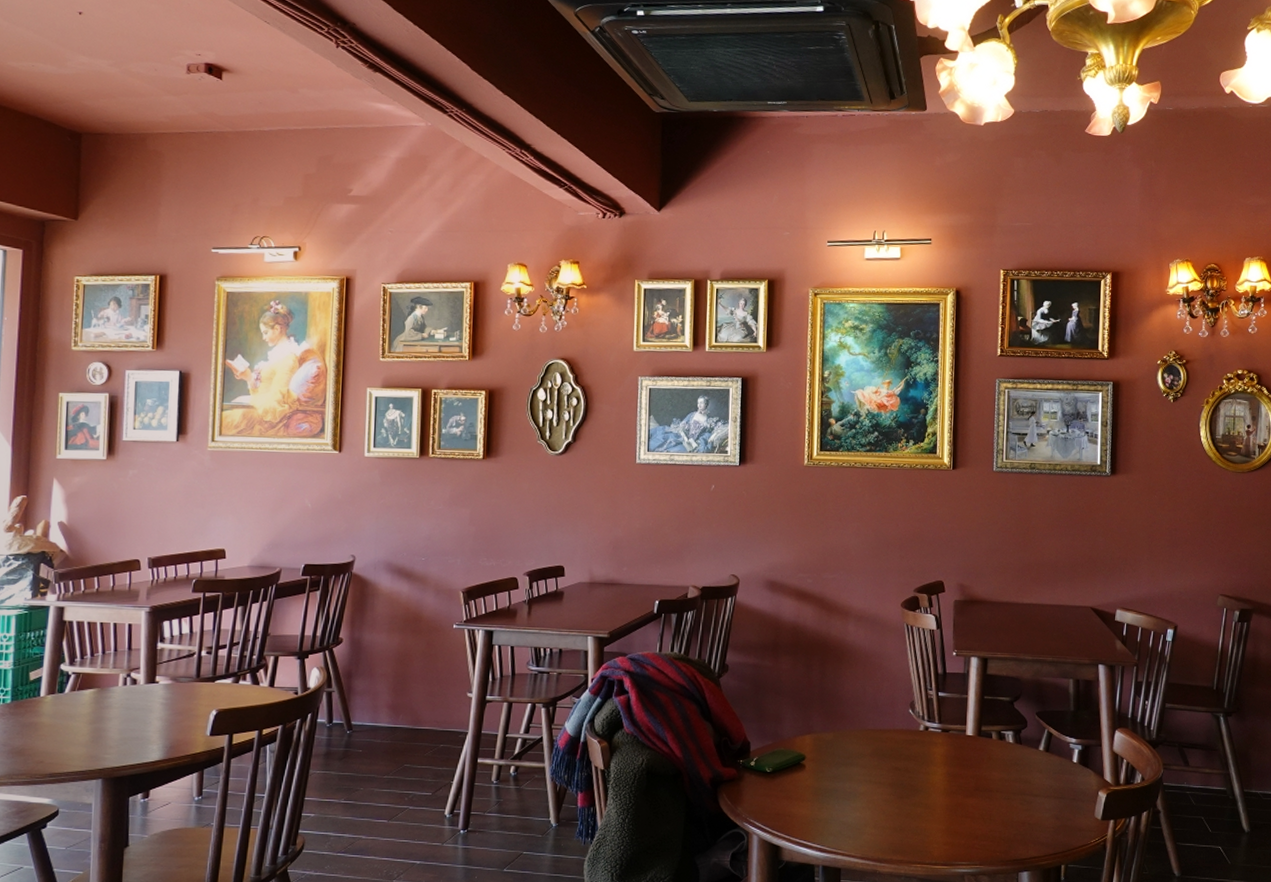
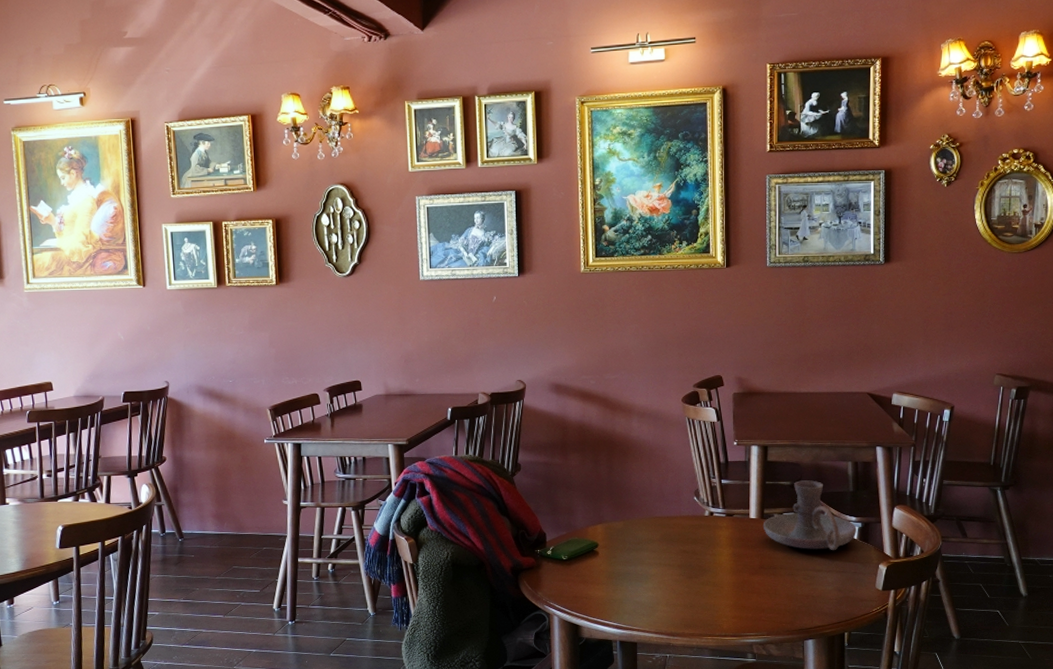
candle holder: none [979,697,1076,775] -> present [762,480,857,551]

